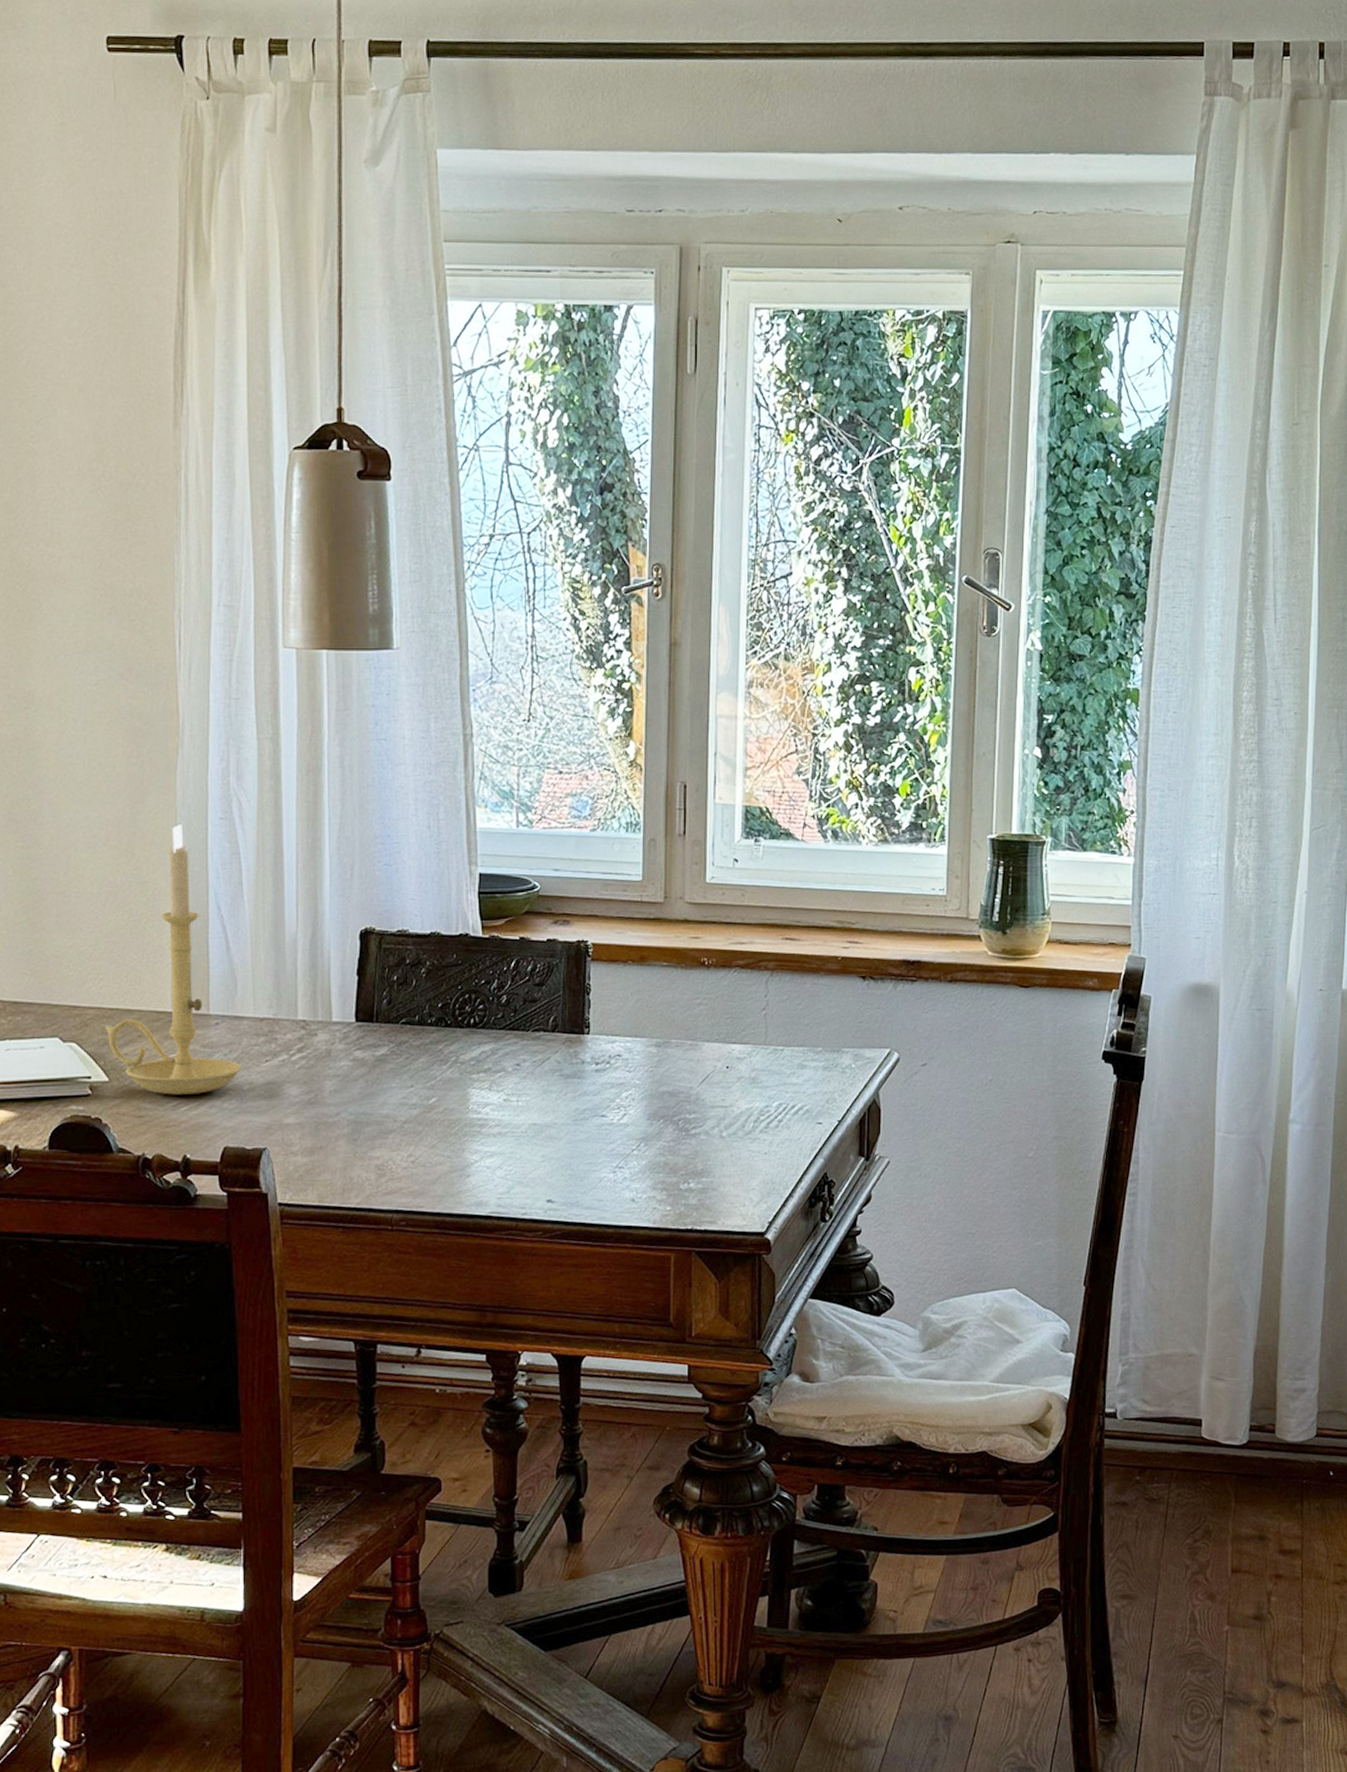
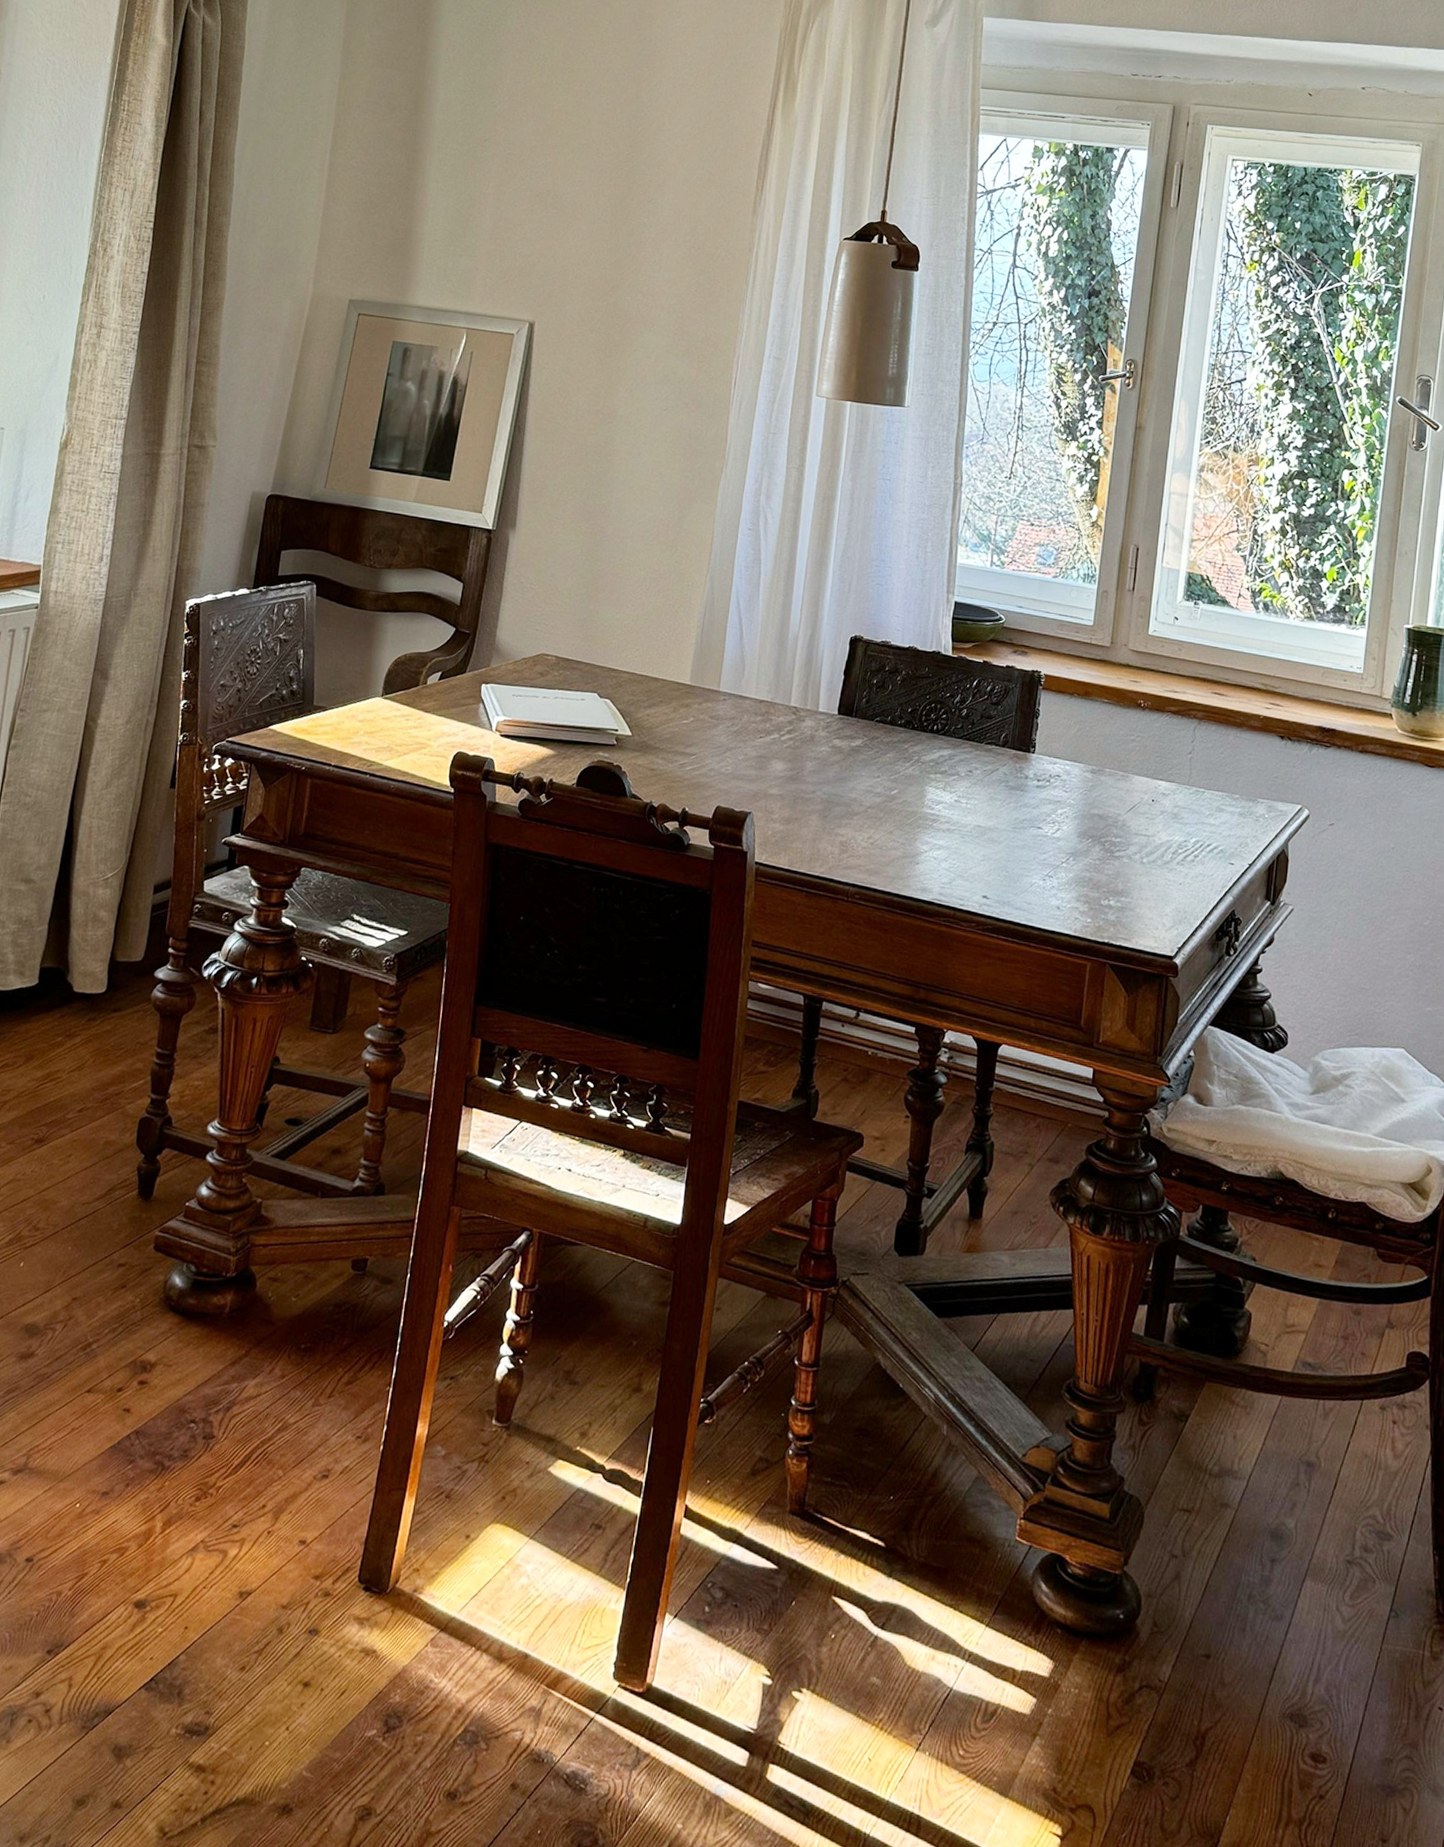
candle holder: present [105,825,241,1095] -> none [634,530,740,758]

